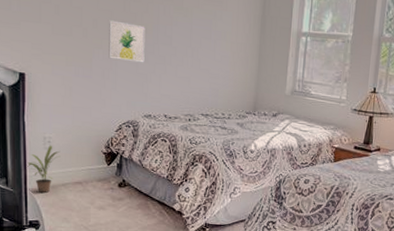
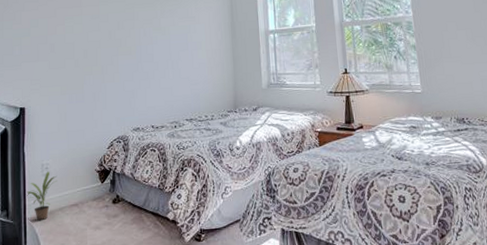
wall art: present [109,20,145,63] -> none [97,48,130,83]

